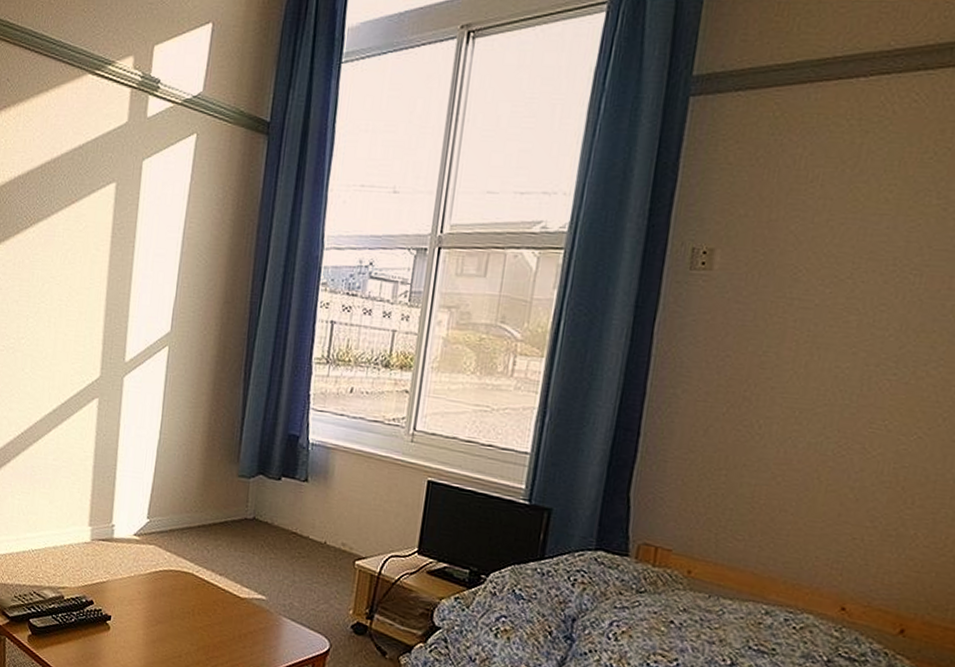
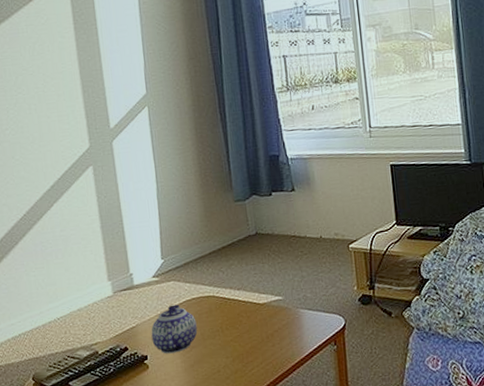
teapot: none [119,570,169,623] -> present [151,304,198,354]

